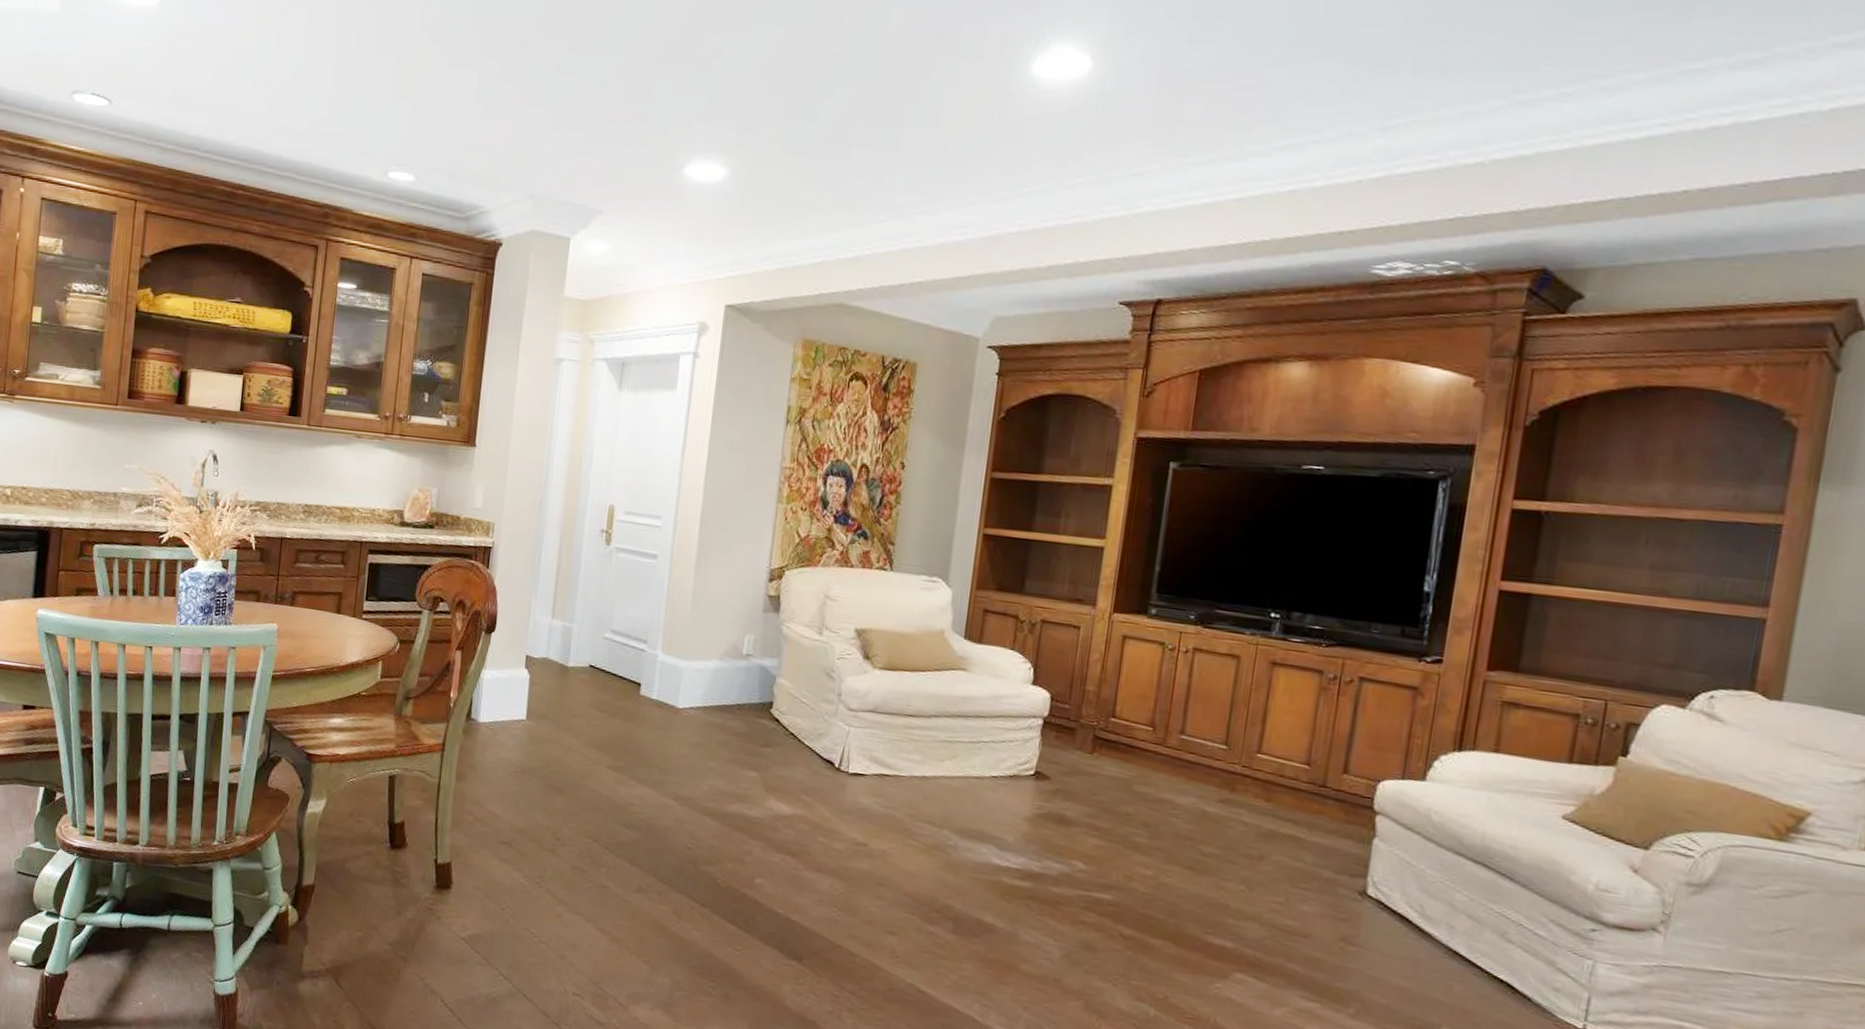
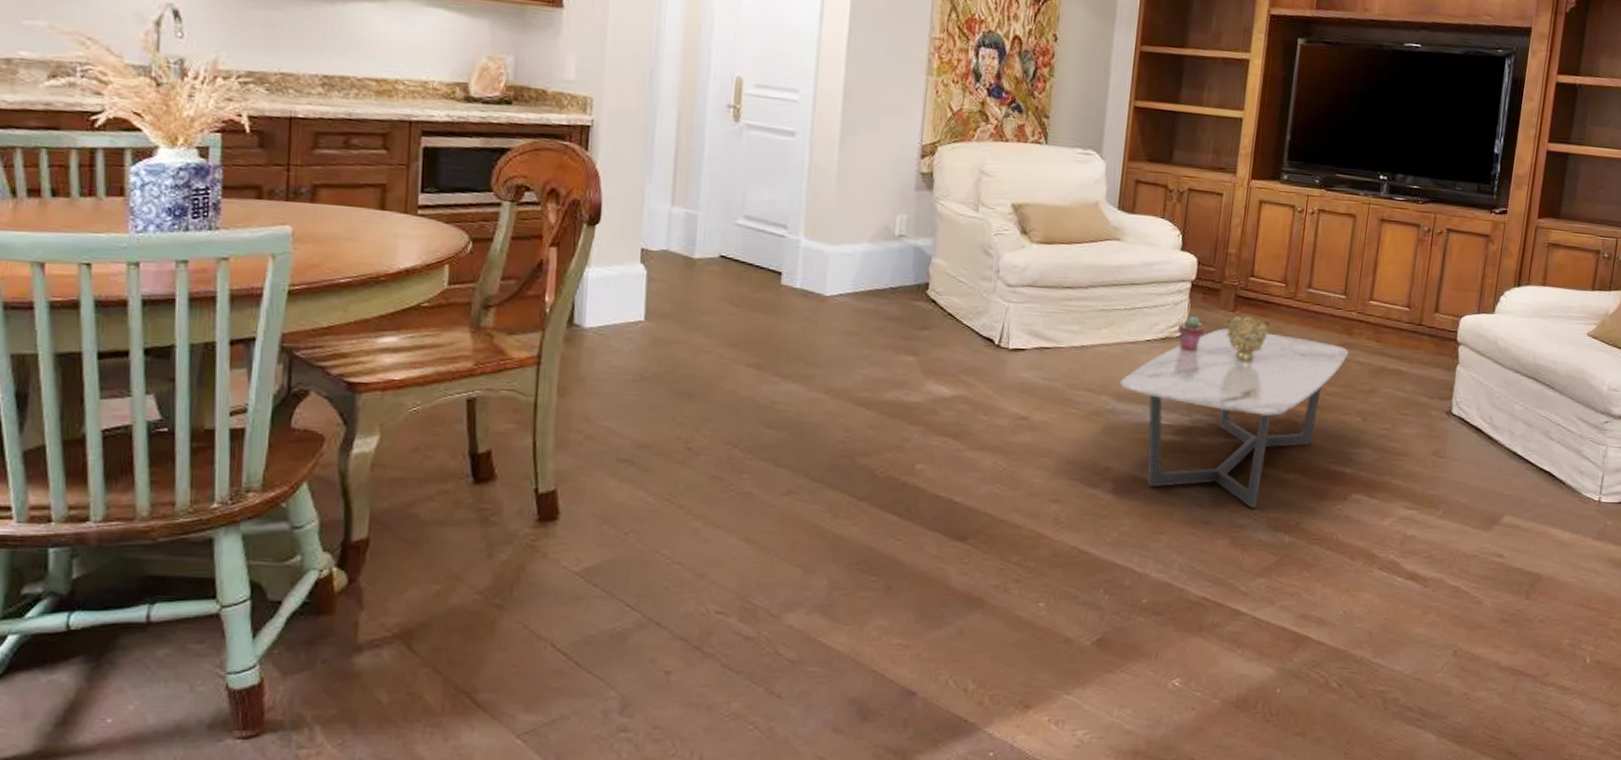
coffee table: none [963,770,1231,972] -> present [1120,328,1349,508]
potted succulent: none [1027,755,1057,793] -> present [1178,316,1204,352]
decorative bowl: none [1082,758,1135,809] -> present [1226,316,1271,361]

